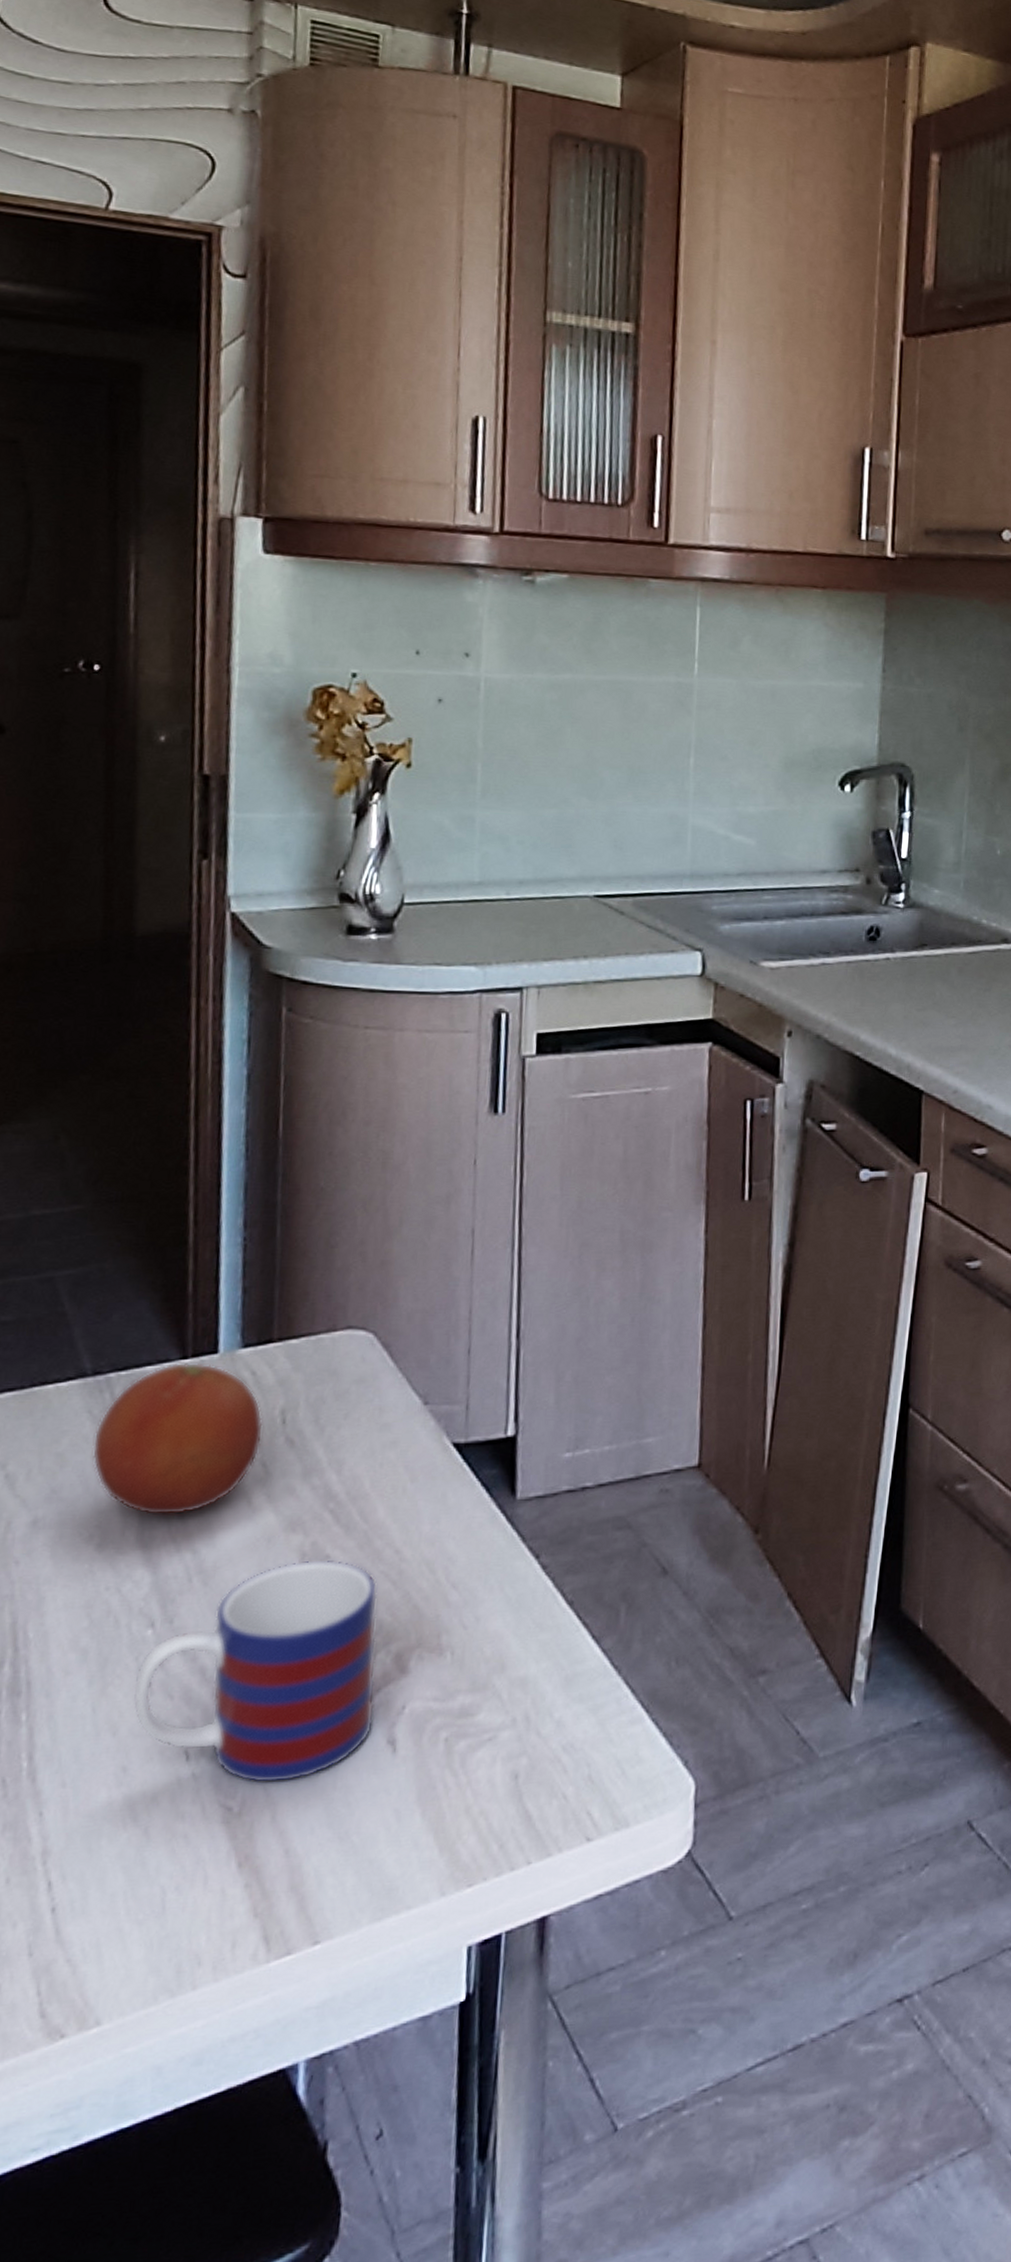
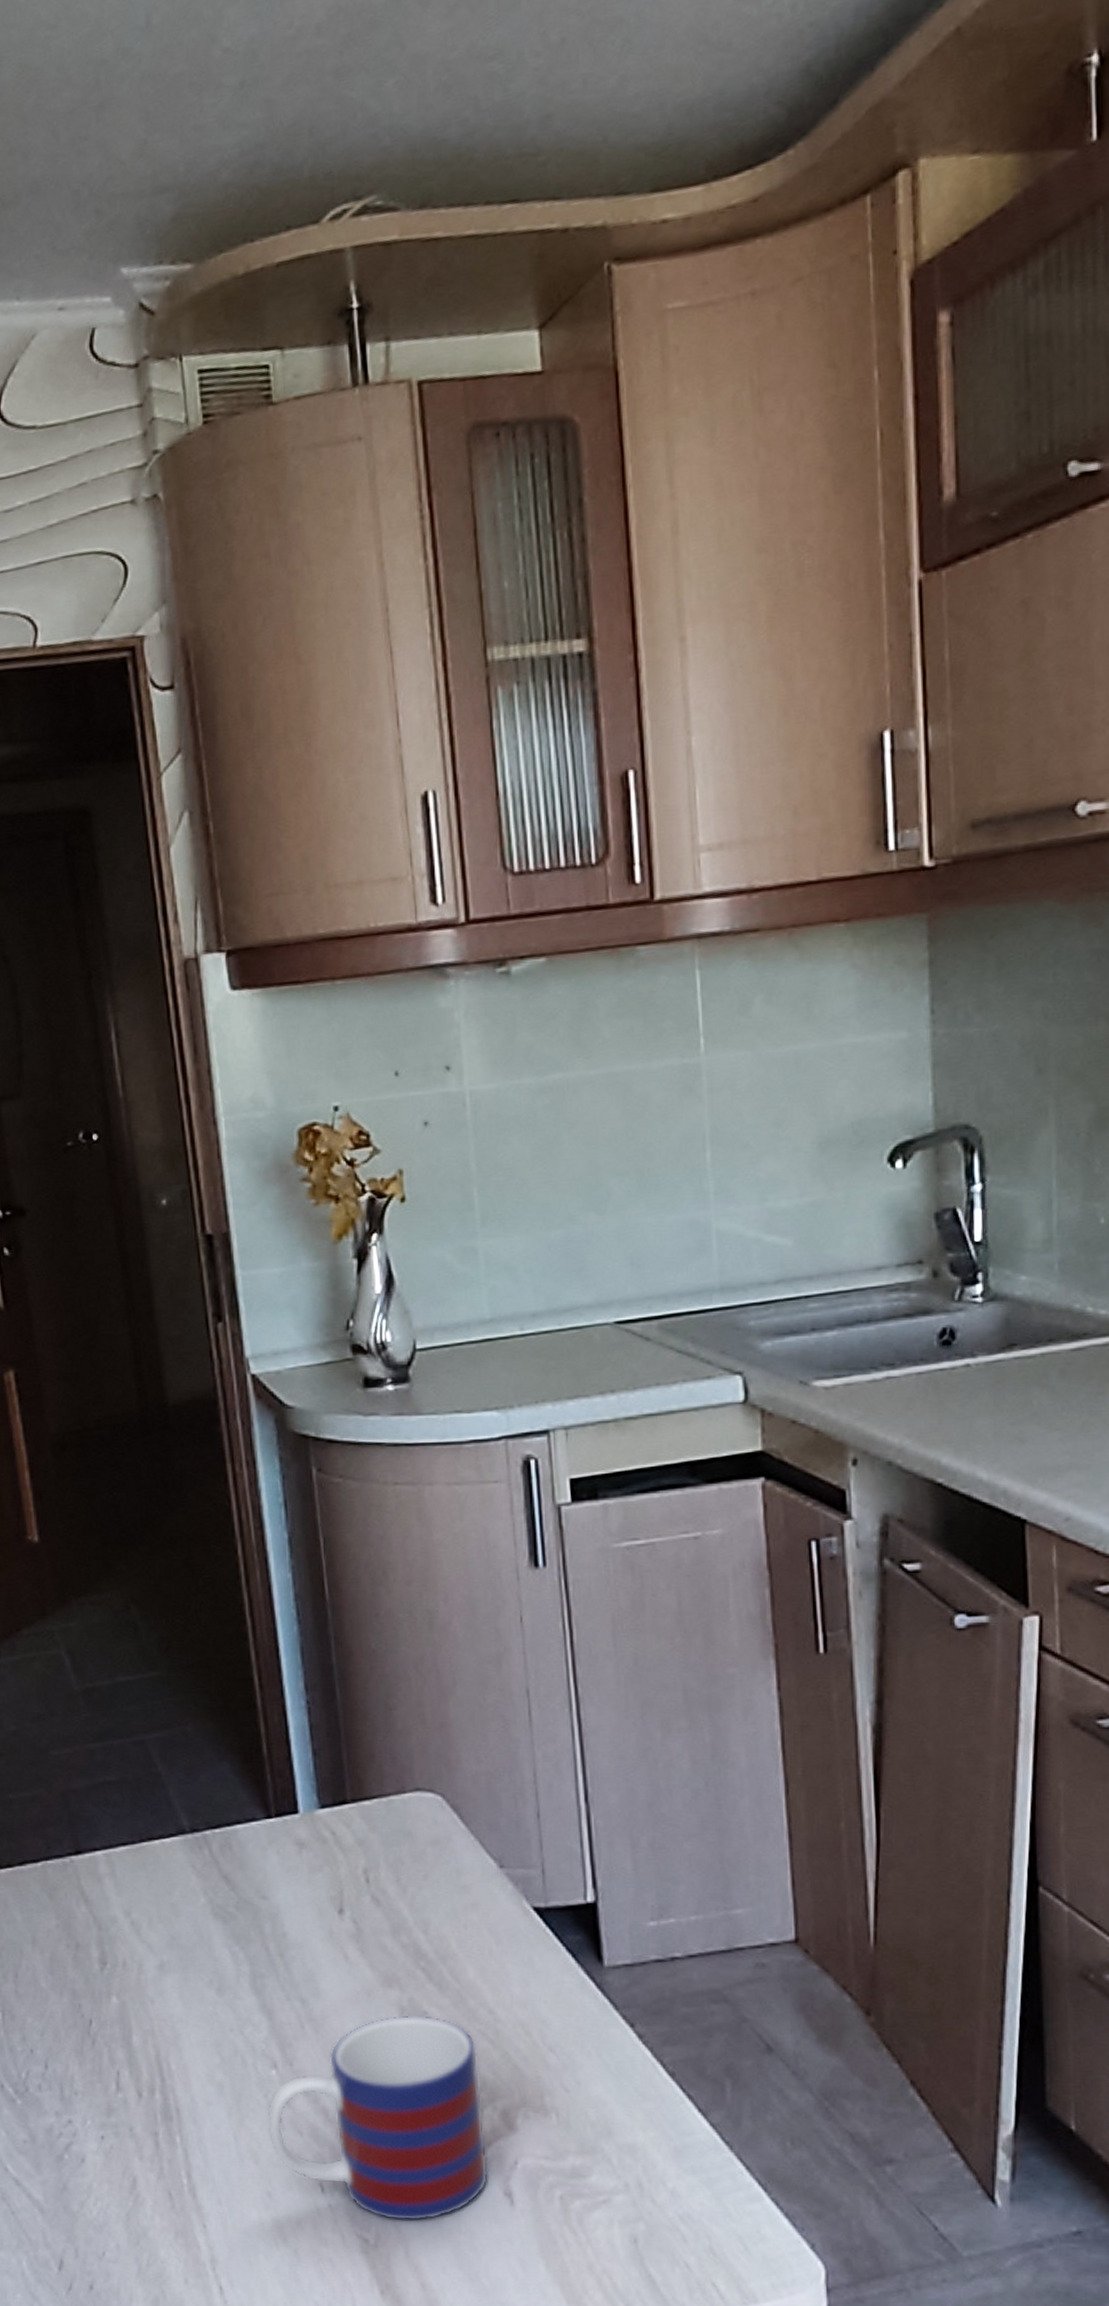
fruit: present [91,1362,264,1516] -> none [200,1821,350,1966]

